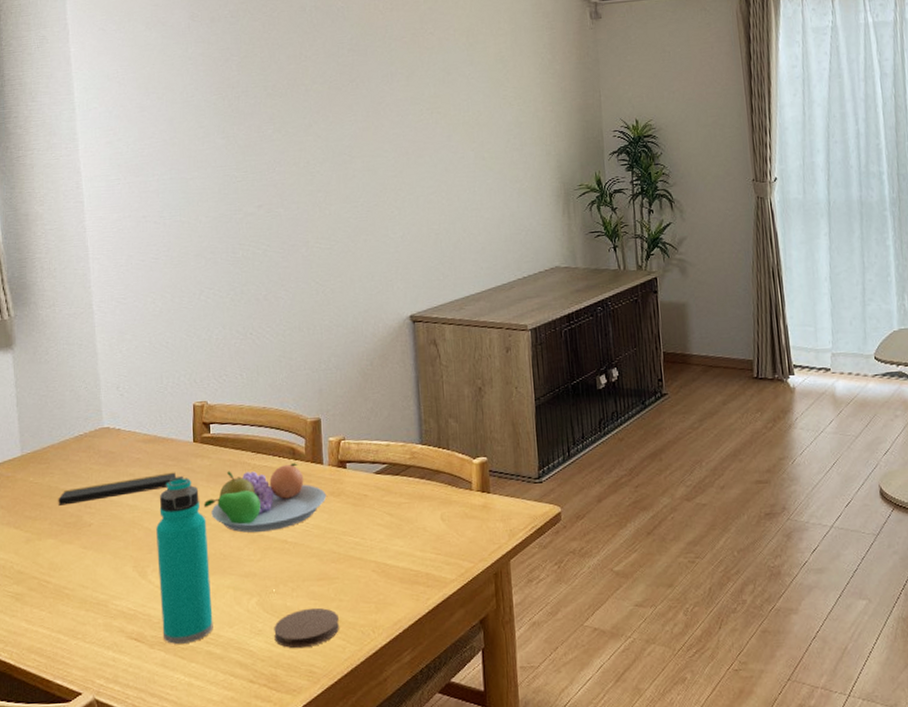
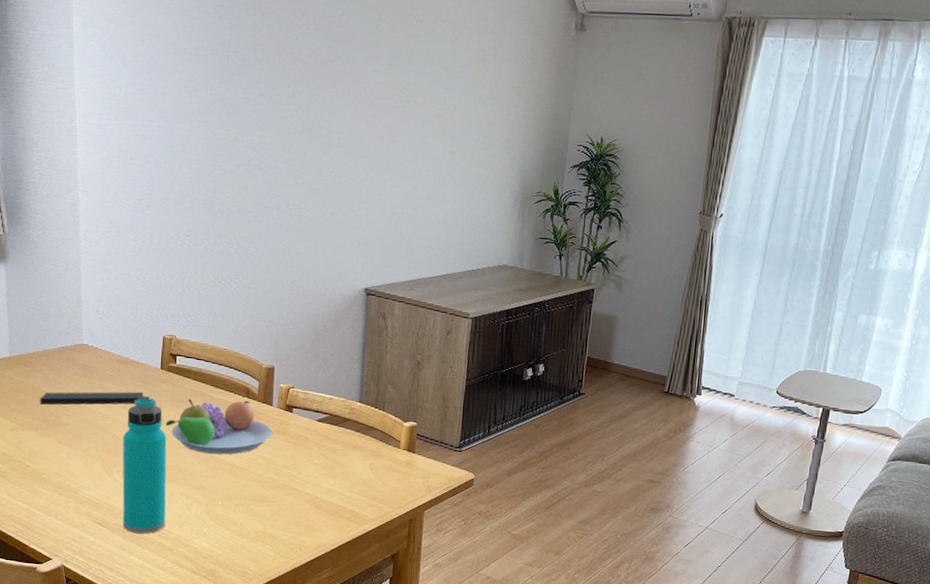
coaster: present [274,607,339,649] -> none [216,522,272,553]

